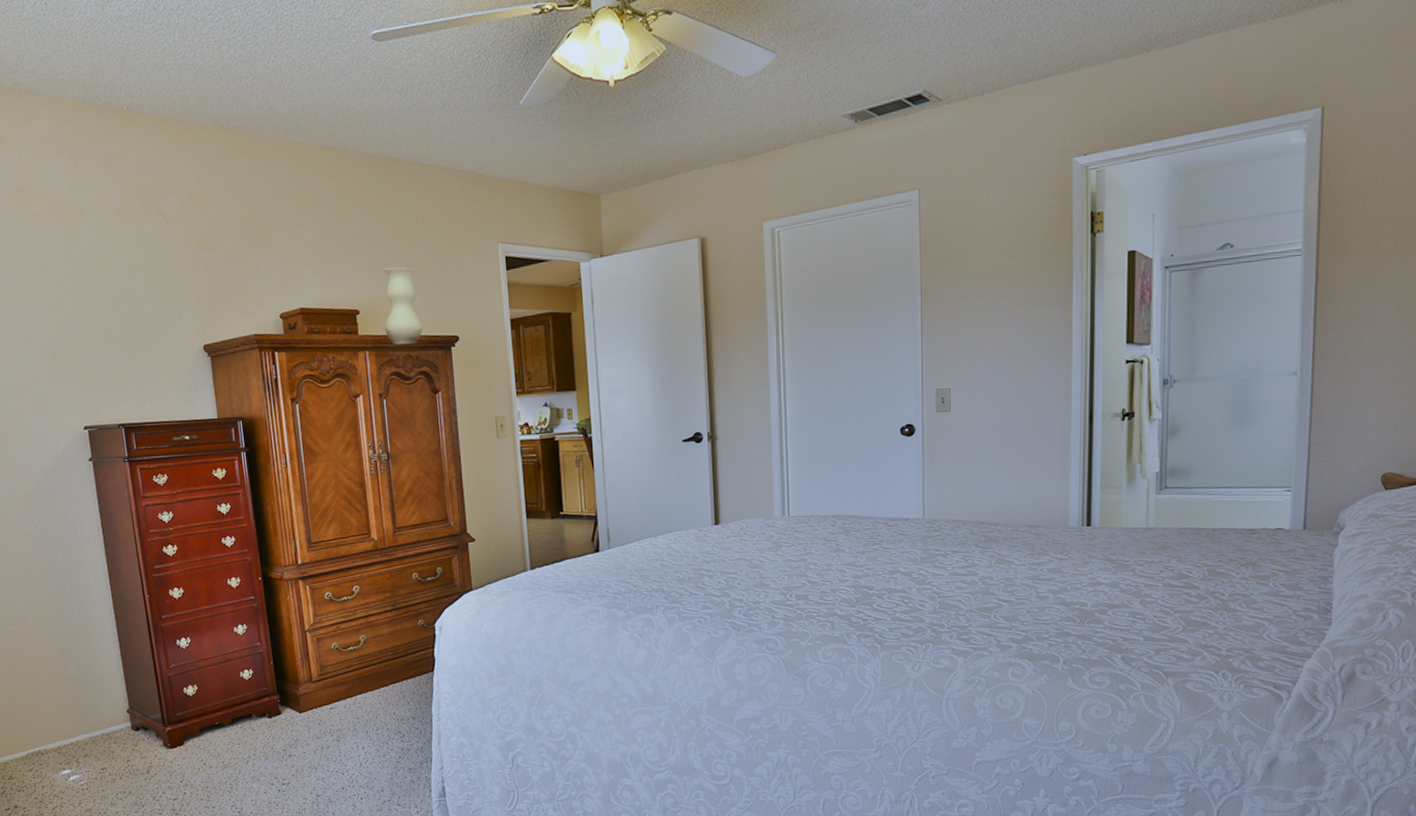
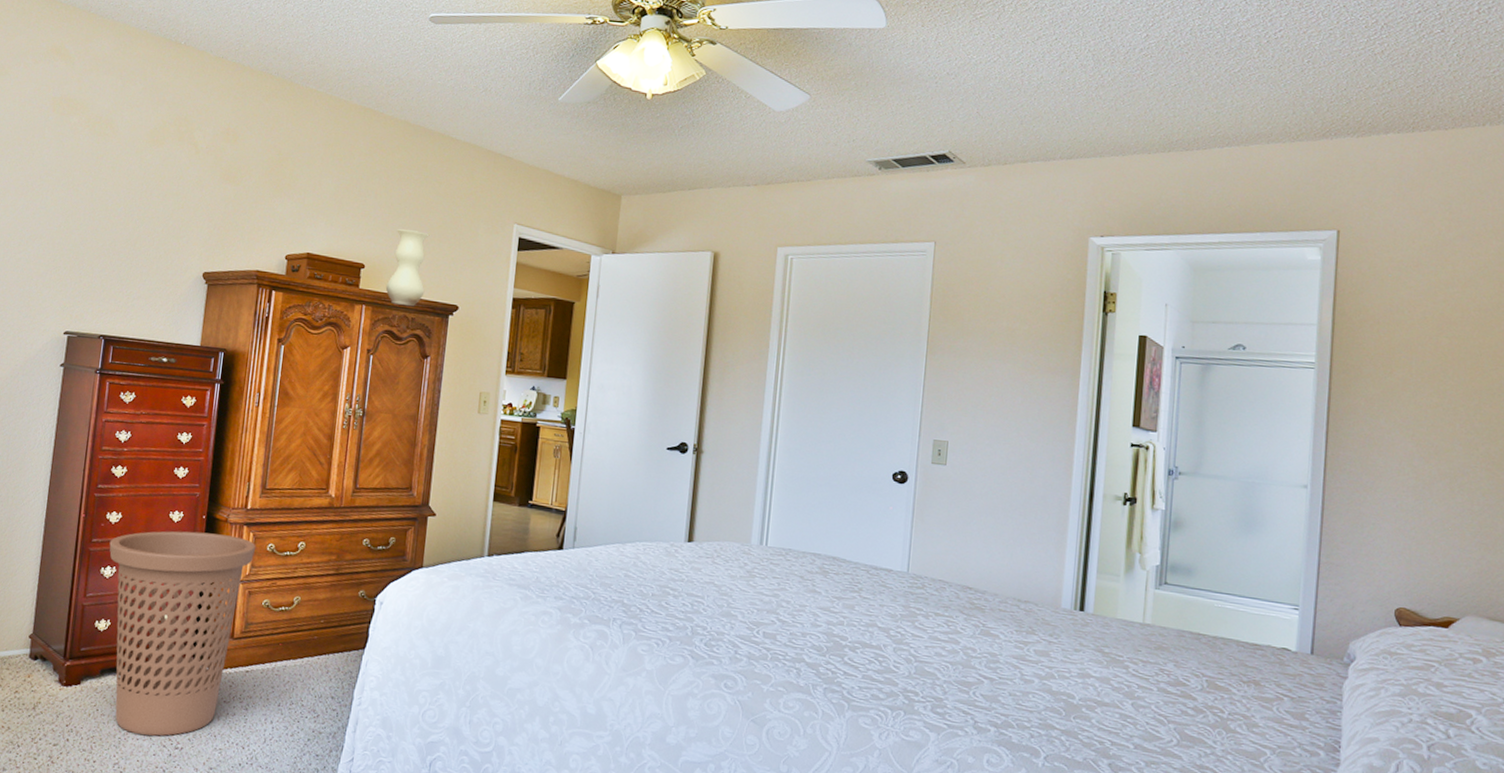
laundry basket: none [178,591,315,779] -> present [109,530,256,737]

